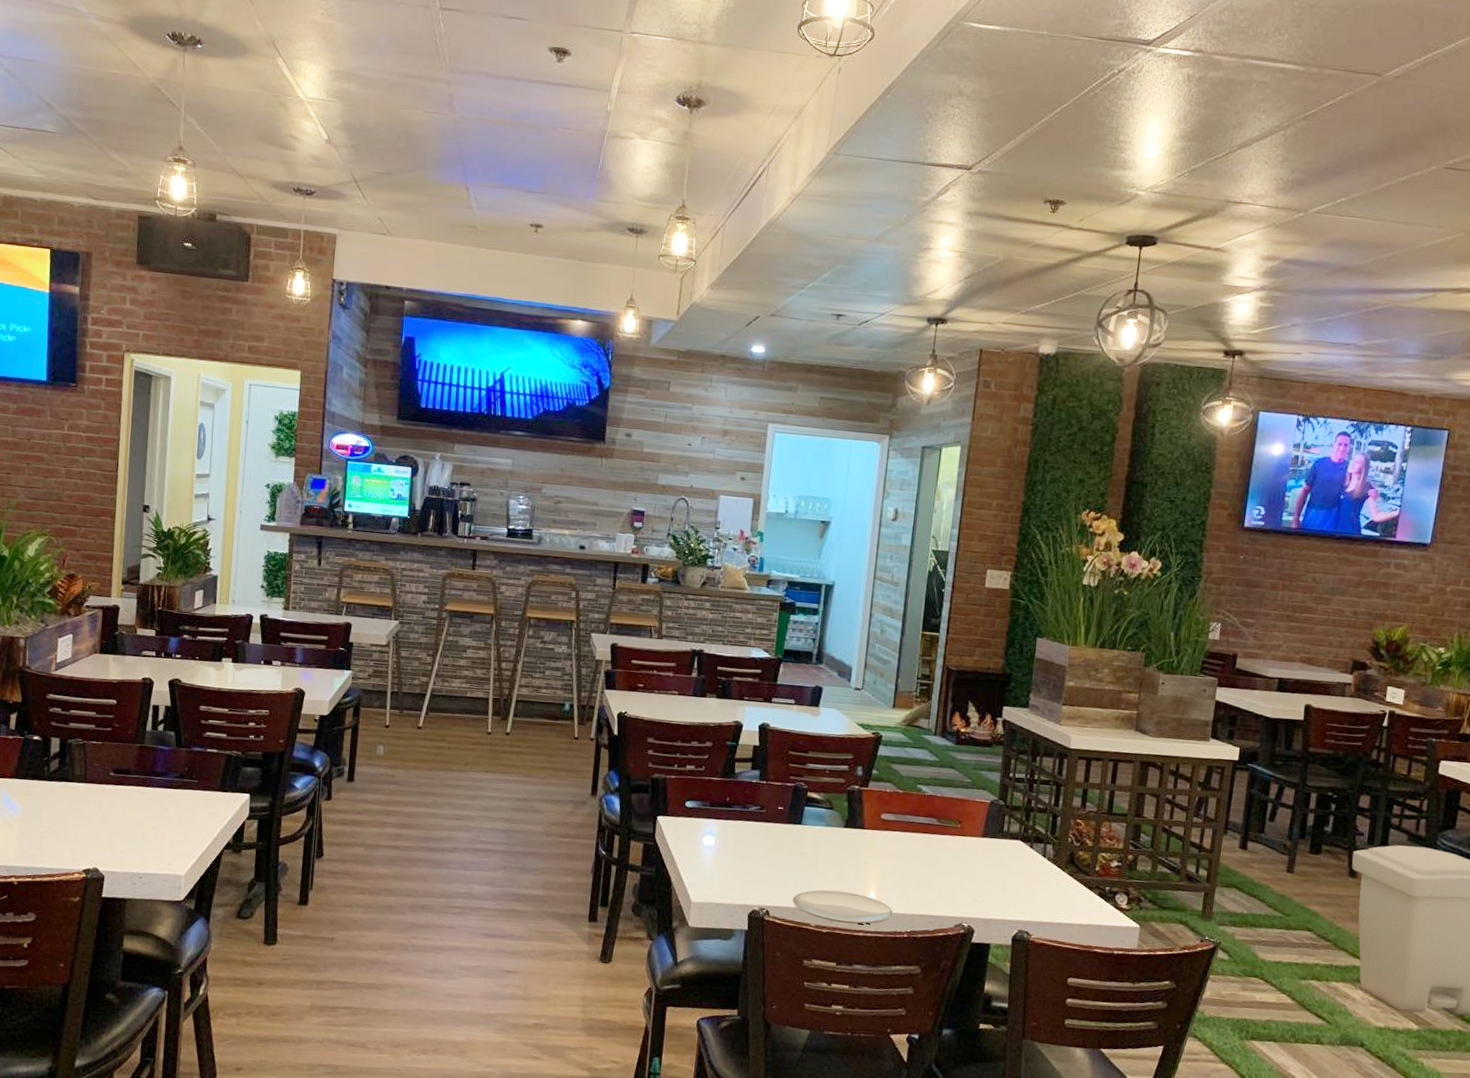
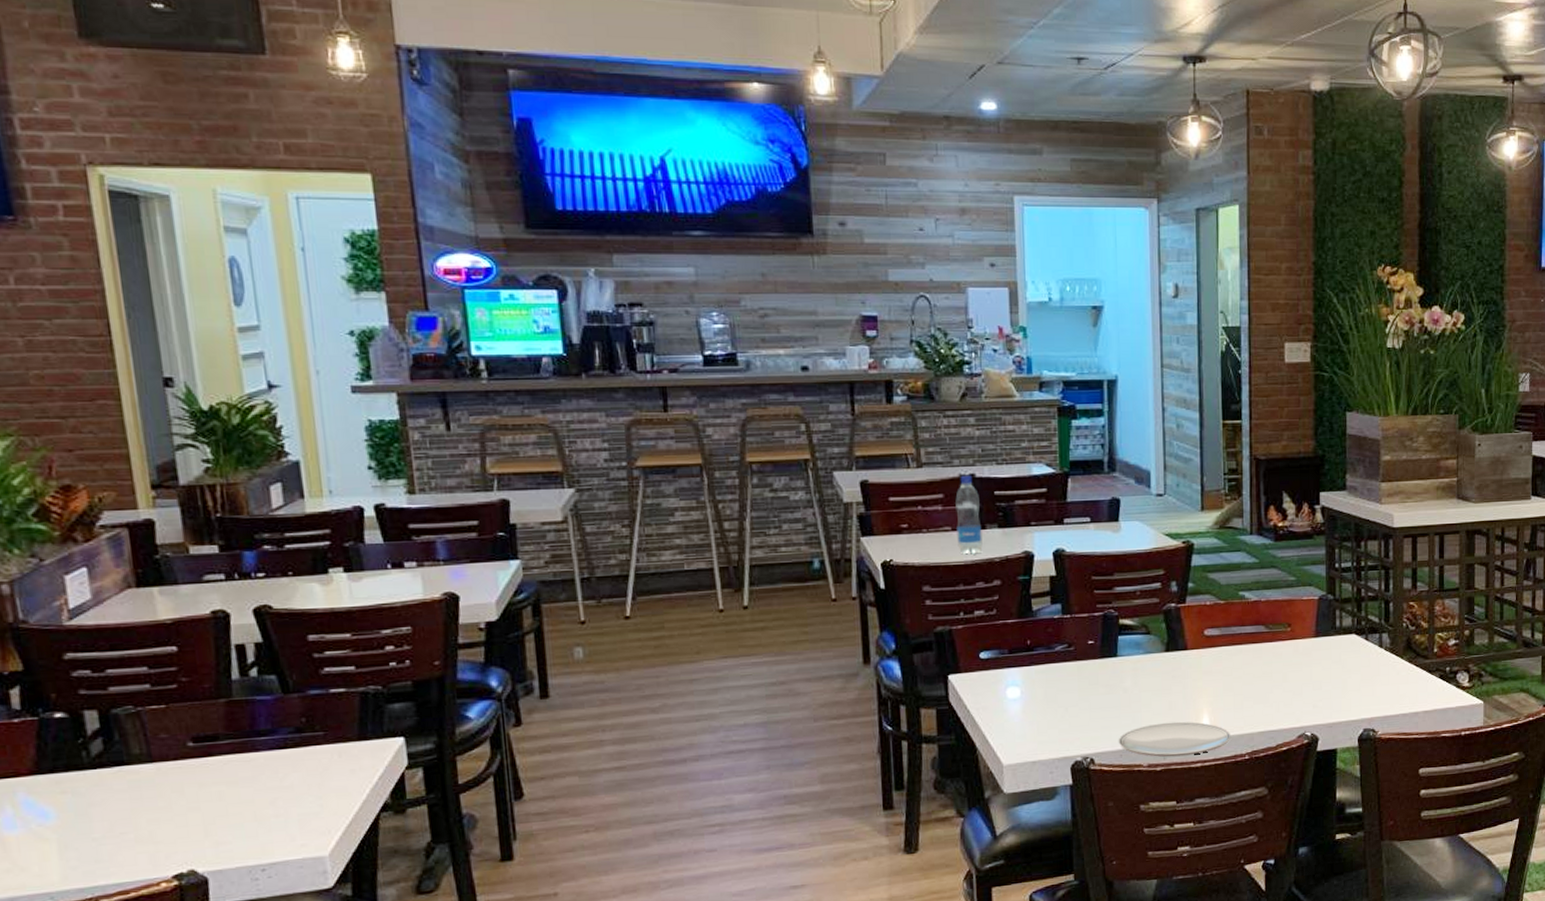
bottle: none [681,649,705,717] -> present [955,475,983,555]

